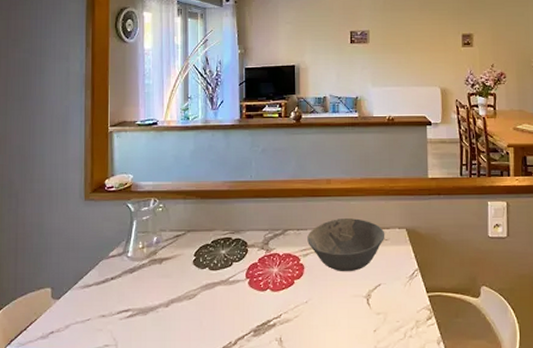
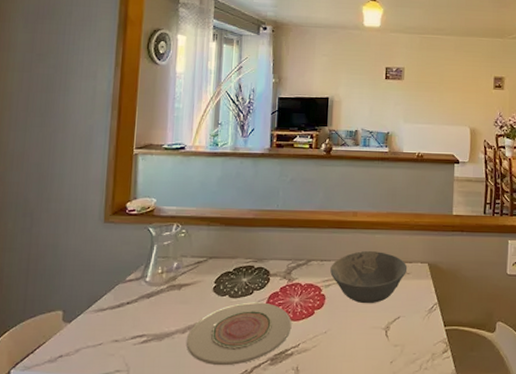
plate: none [171,274,273,338] -> present [187,302,292,366]

